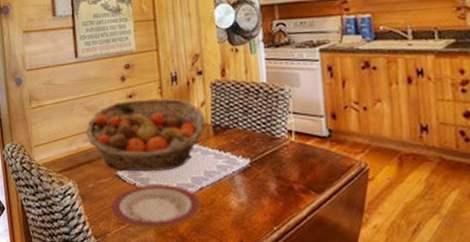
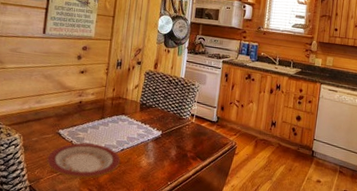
fruit basket: present [85,98,207,171] -> none [38,75,137,134]

